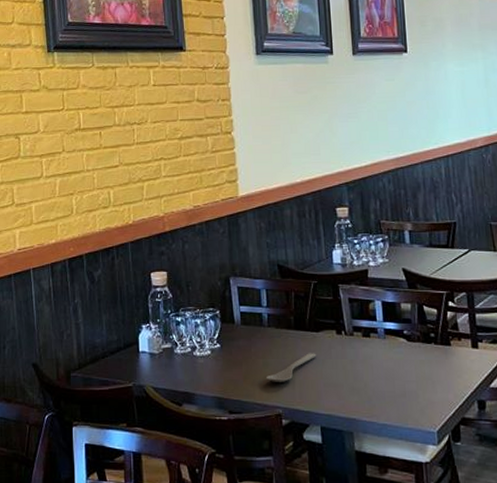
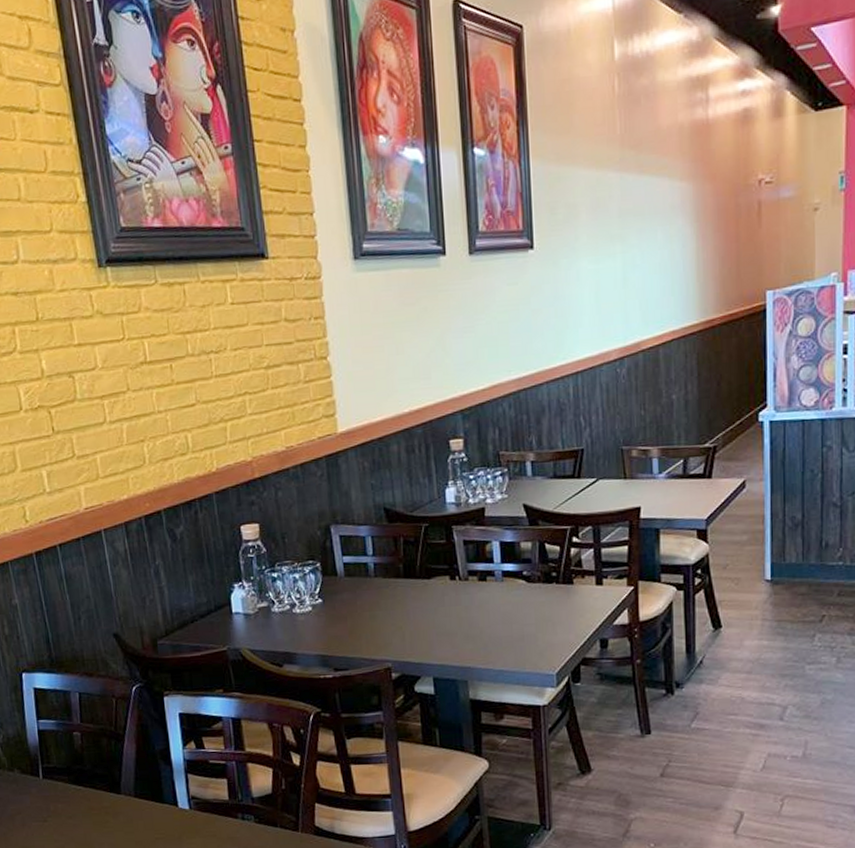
spoon: present [265,353,317,382] -> none [373,601,428,635]

